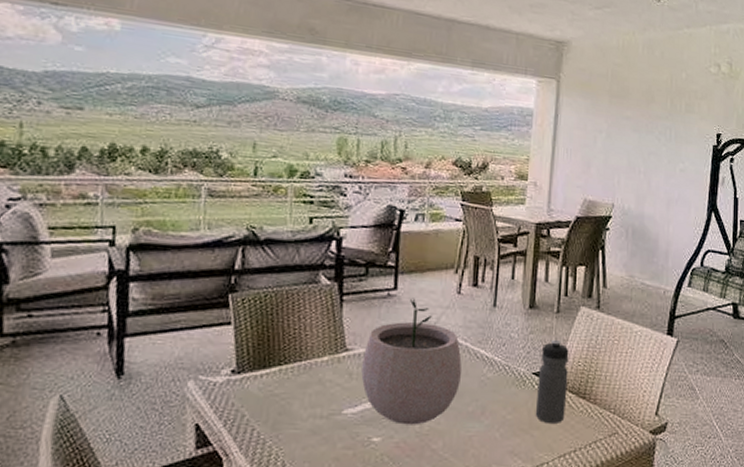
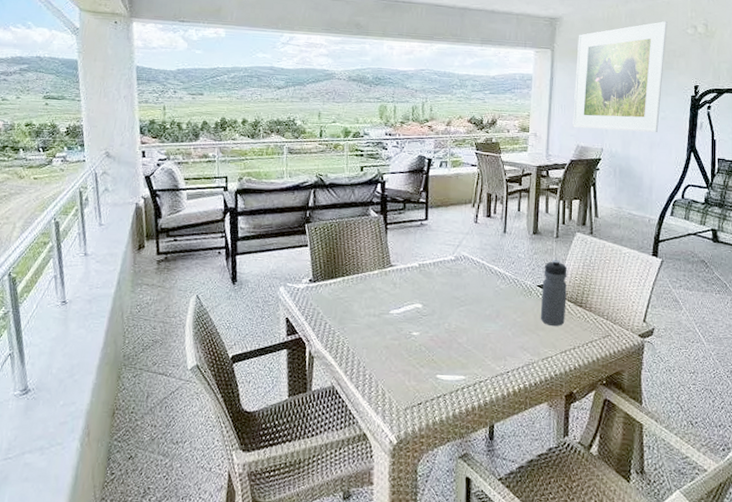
plant pot: present [361,298,462,425] -> none [403,226,480,324]
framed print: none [579,55,689,188] -> present [573,21,667,133]

